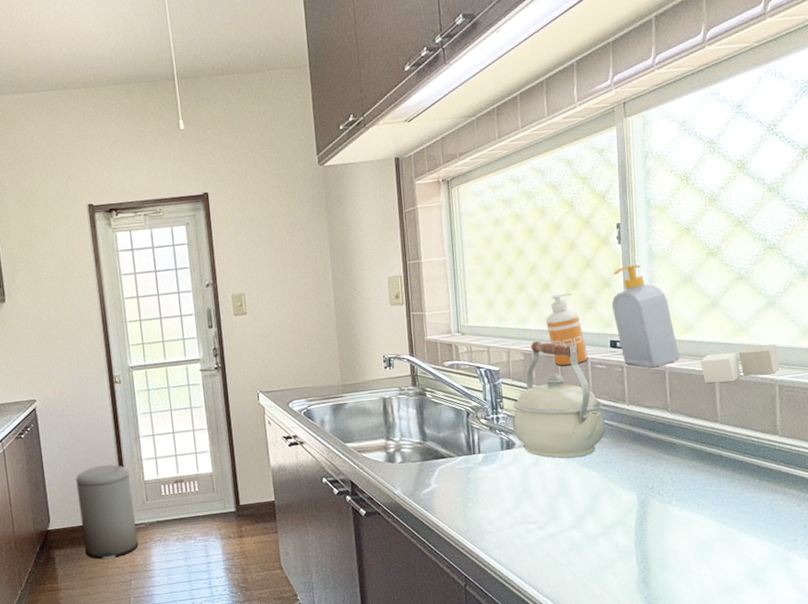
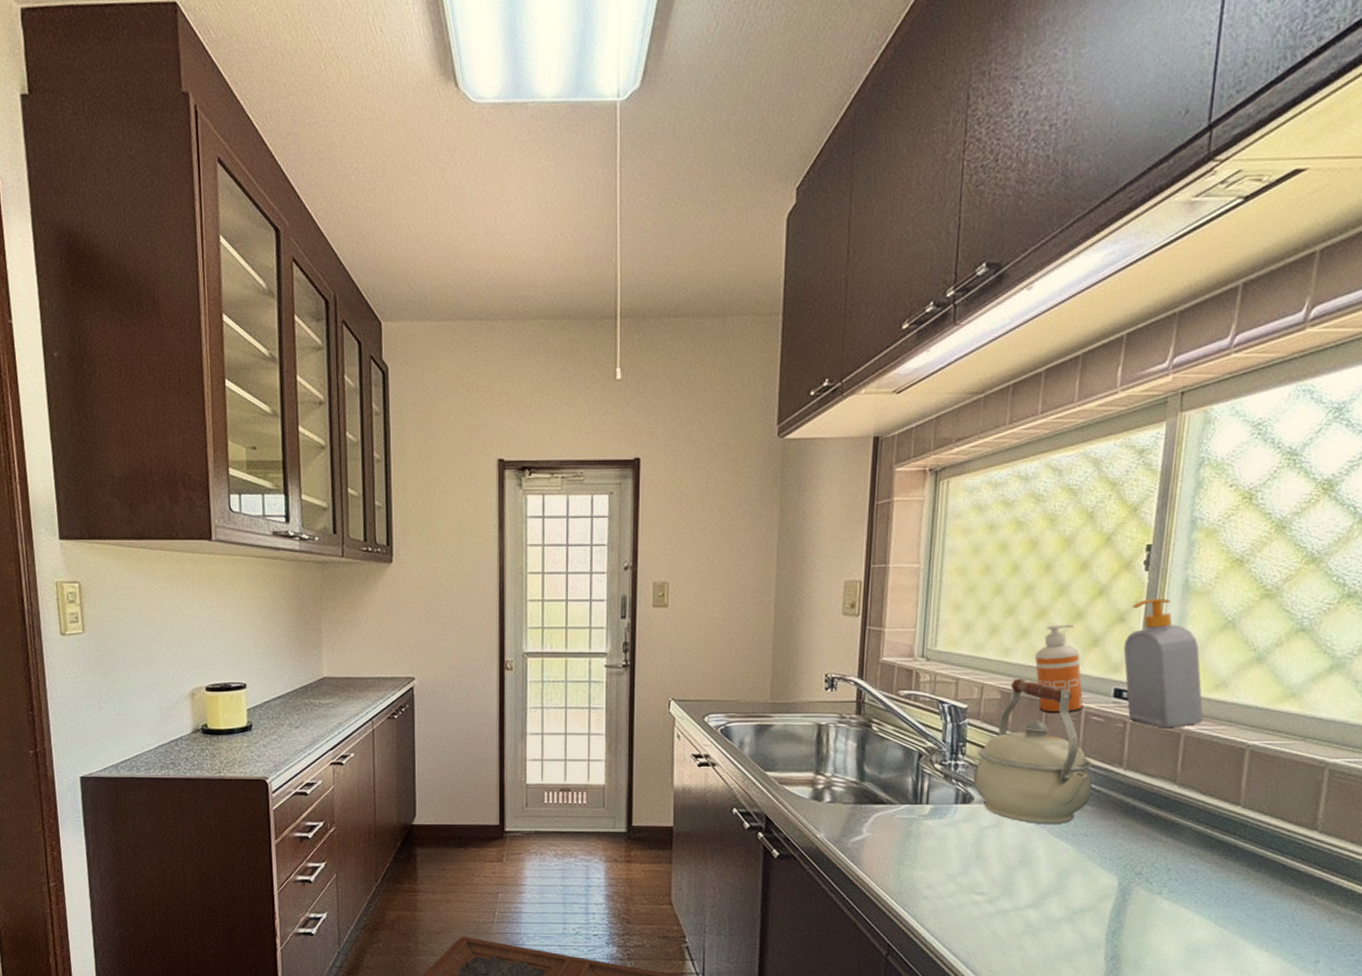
pedal bin: present [75,464,139,560] -> none [449,761,512,867]
sponge: present [700,344,781,384] -> none [1228,716,1336,758]

